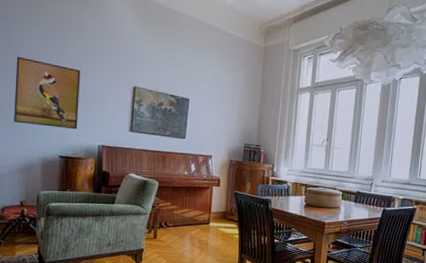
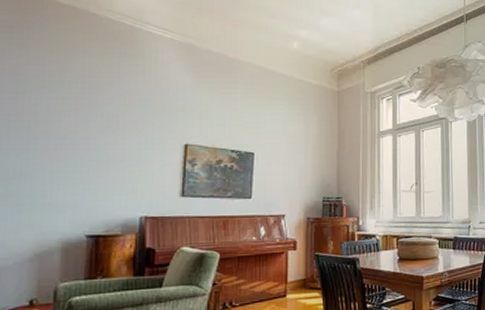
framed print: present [14,56,81,130] -> none [23,120,116,201]

